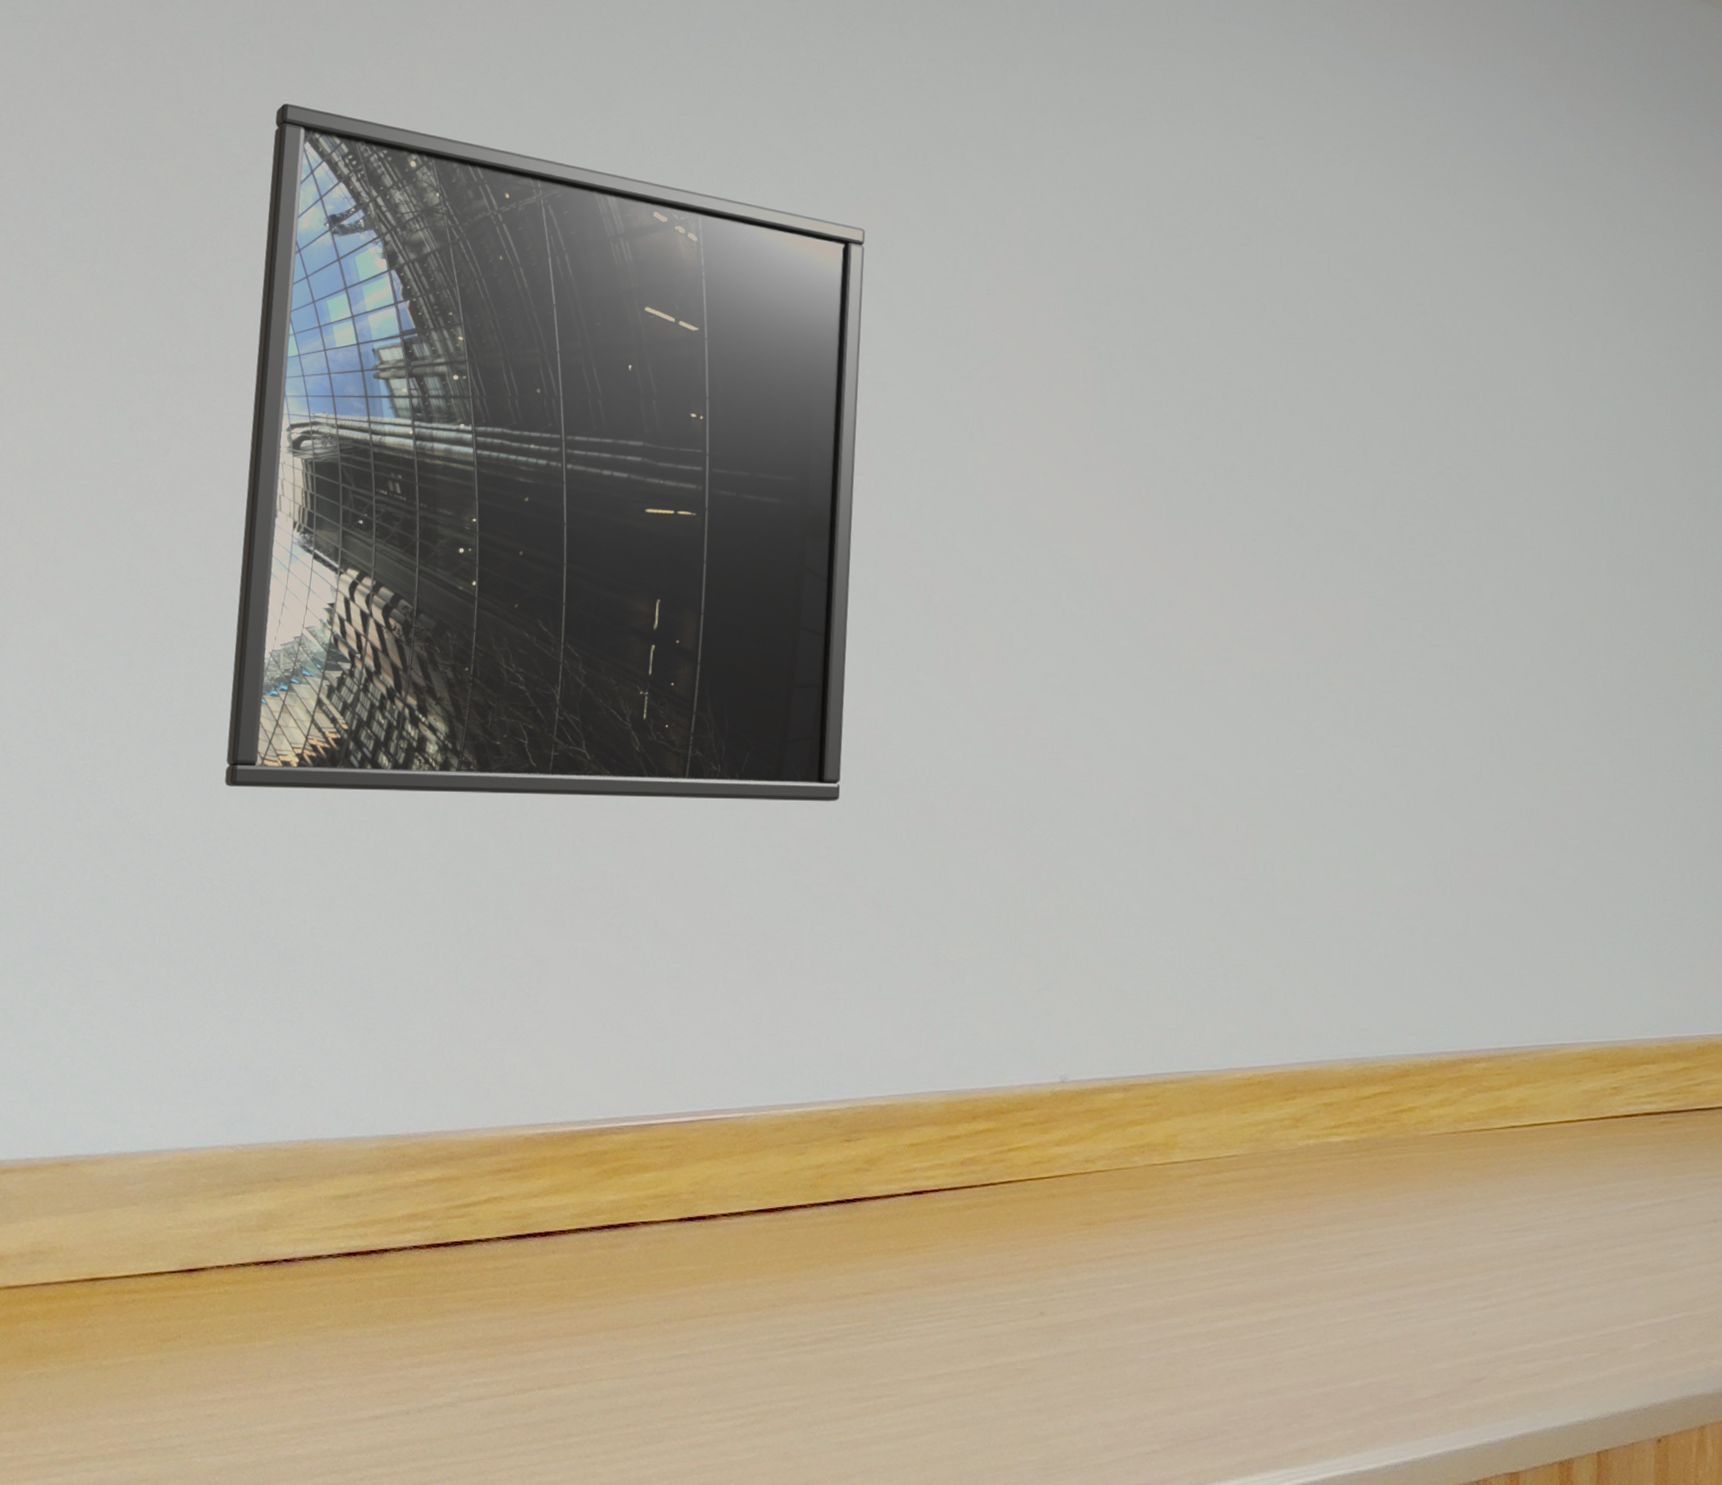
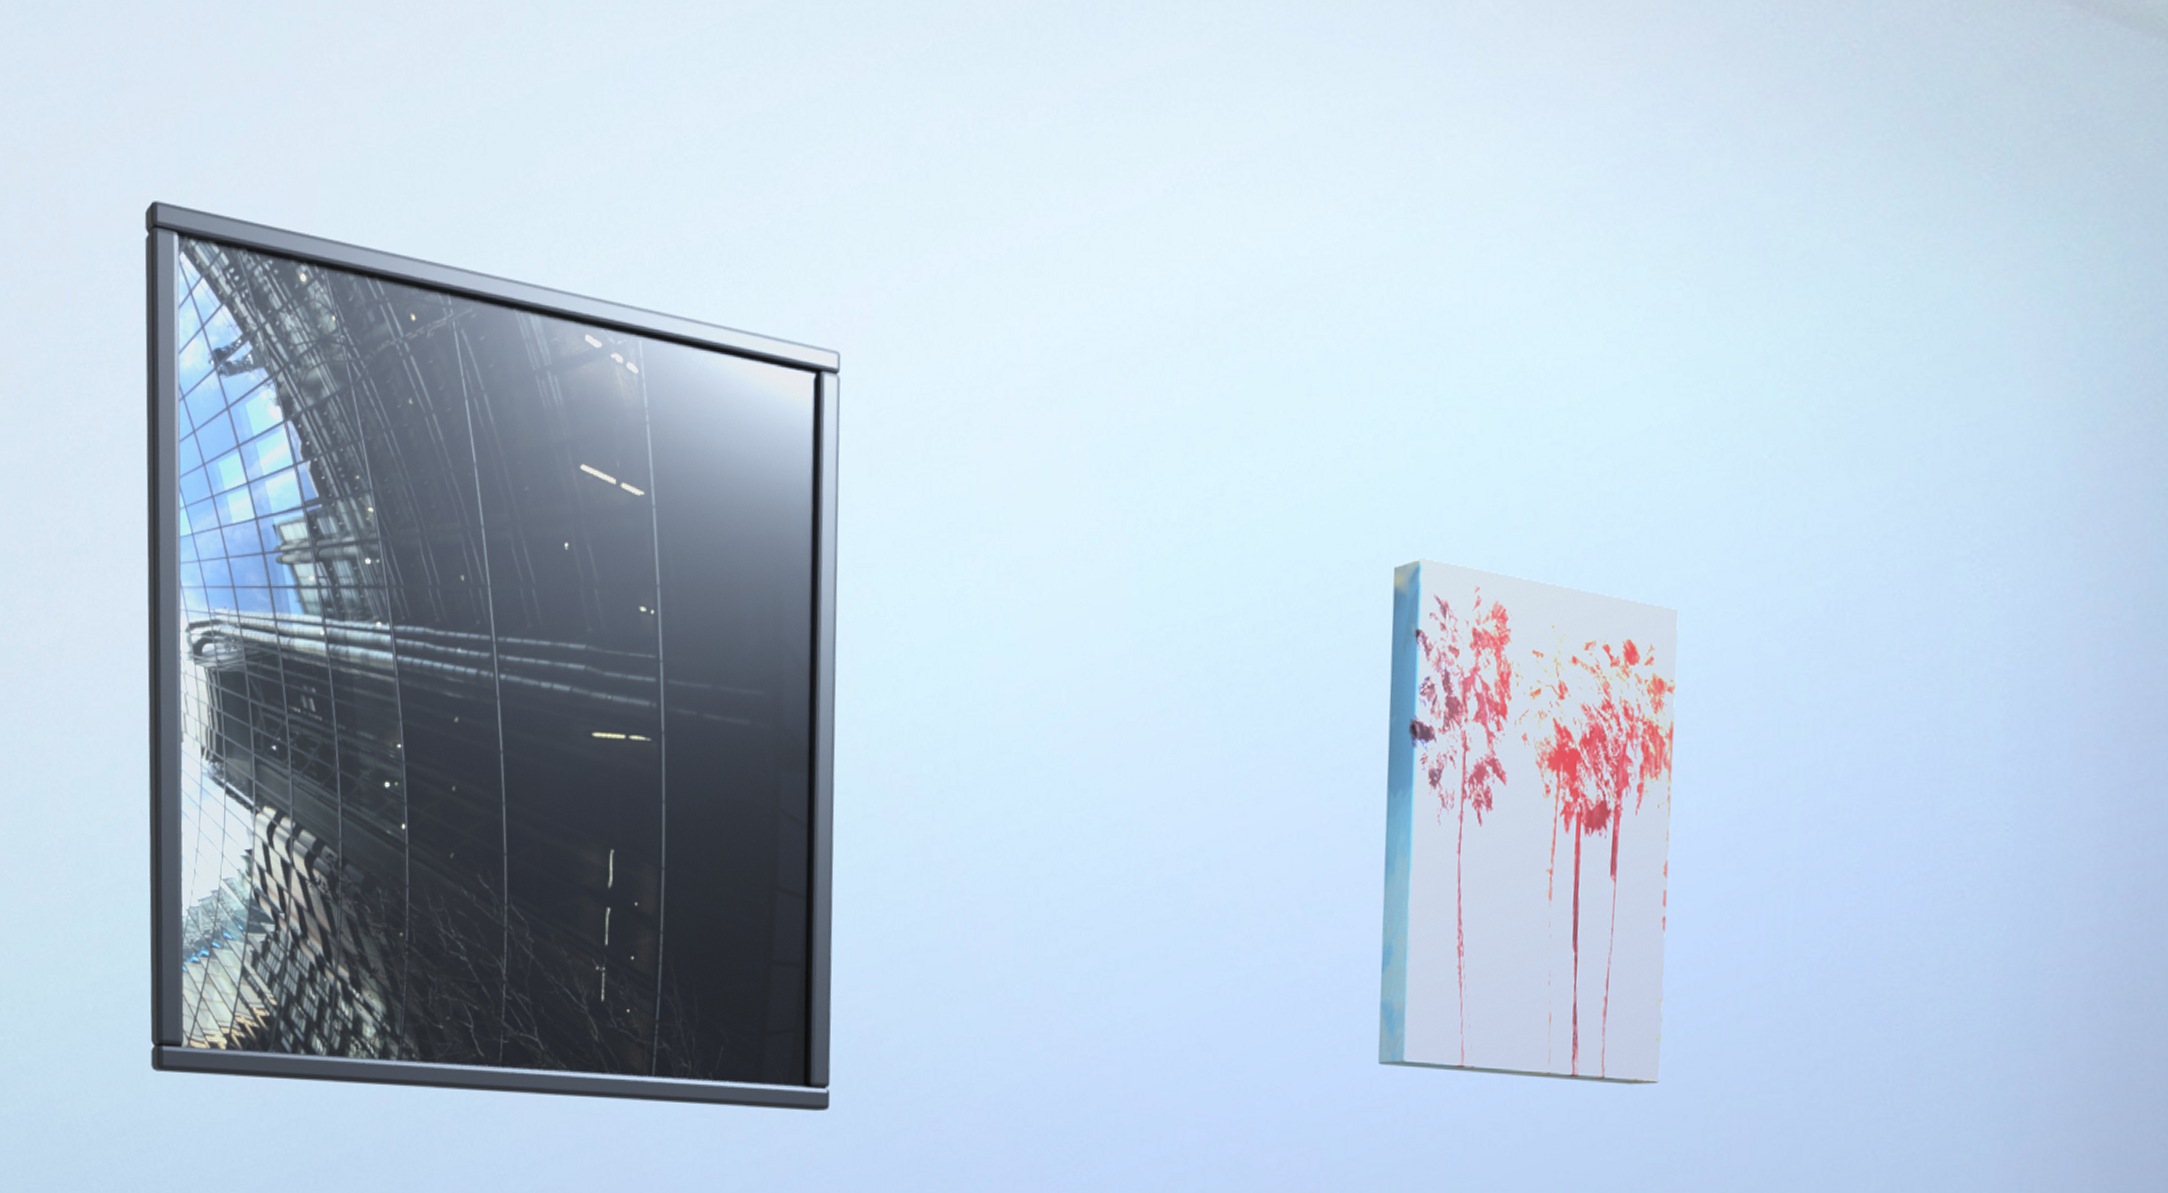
wall art: none [1291,383,1513,762] -> present [1378,558,1679,1085]

